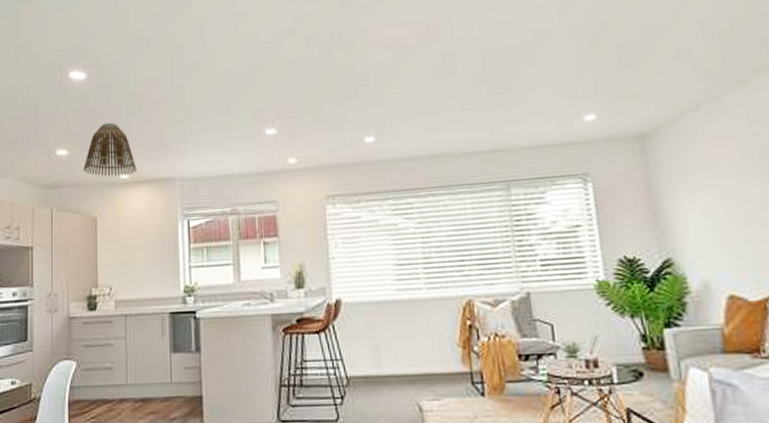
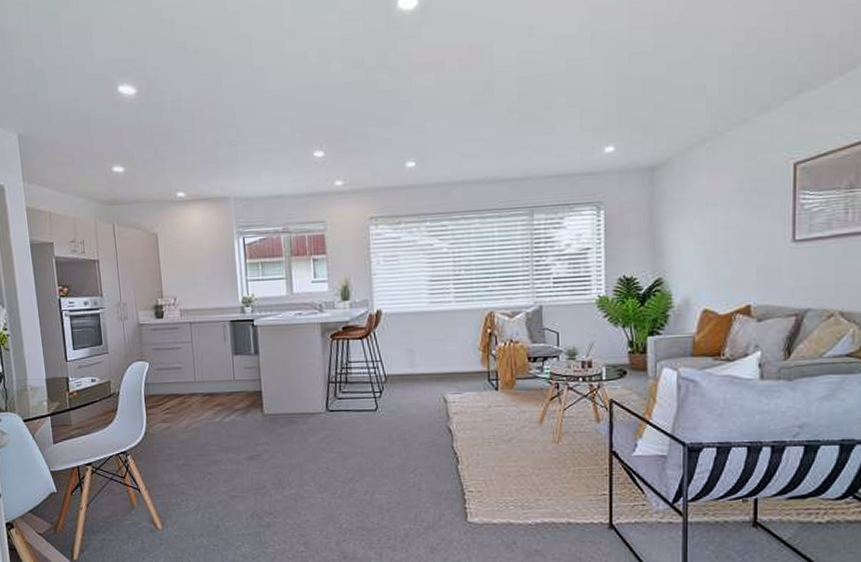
lamp shade: present [83,122,137,177] -> none [141,140,193,194]

